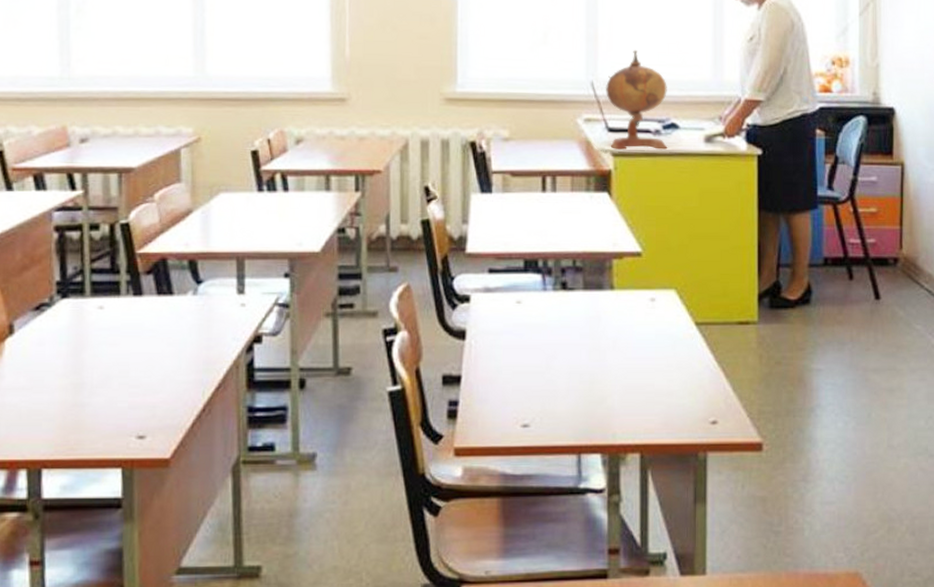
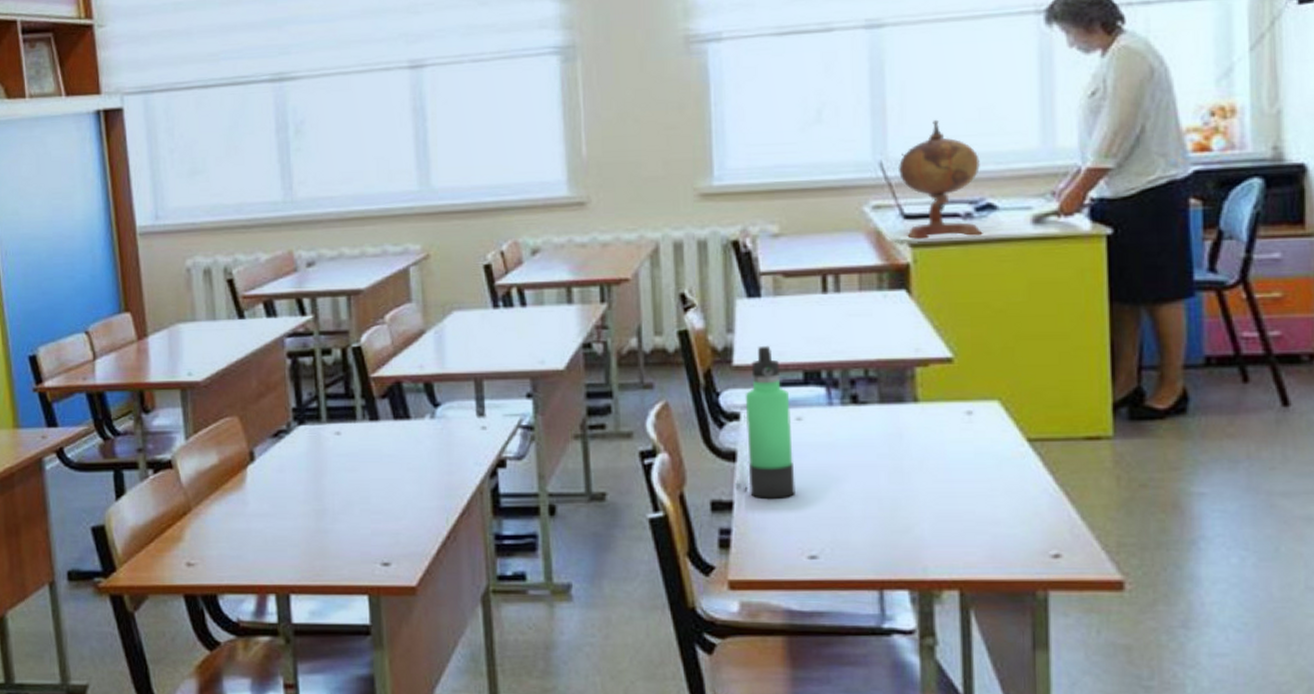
thermos bottle: none [474,236,514,374] -> present [745,345,795,500]

